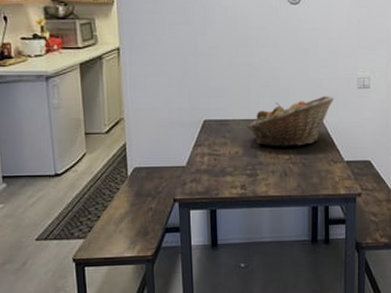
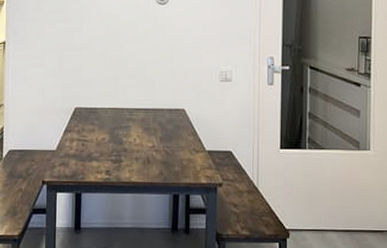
fruit basket: present [246,96,335,147] -> none [114,88,198,135]

